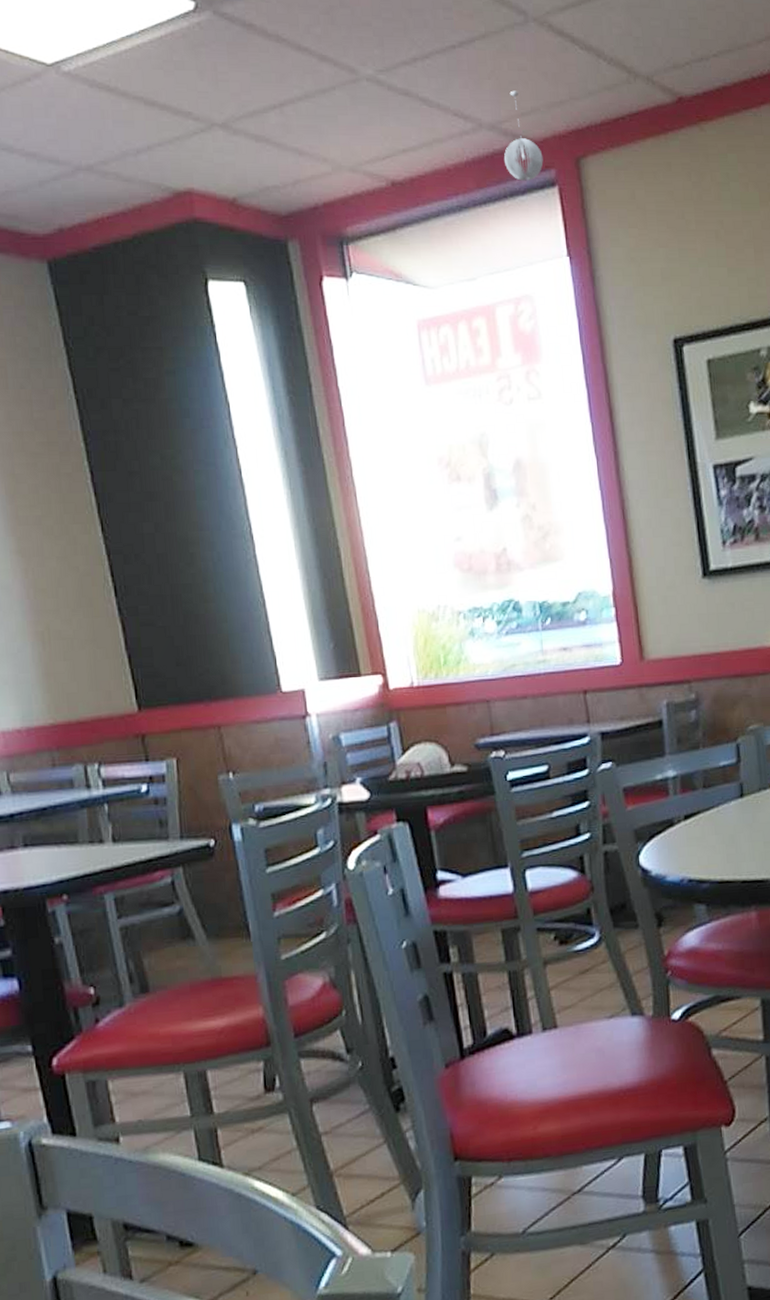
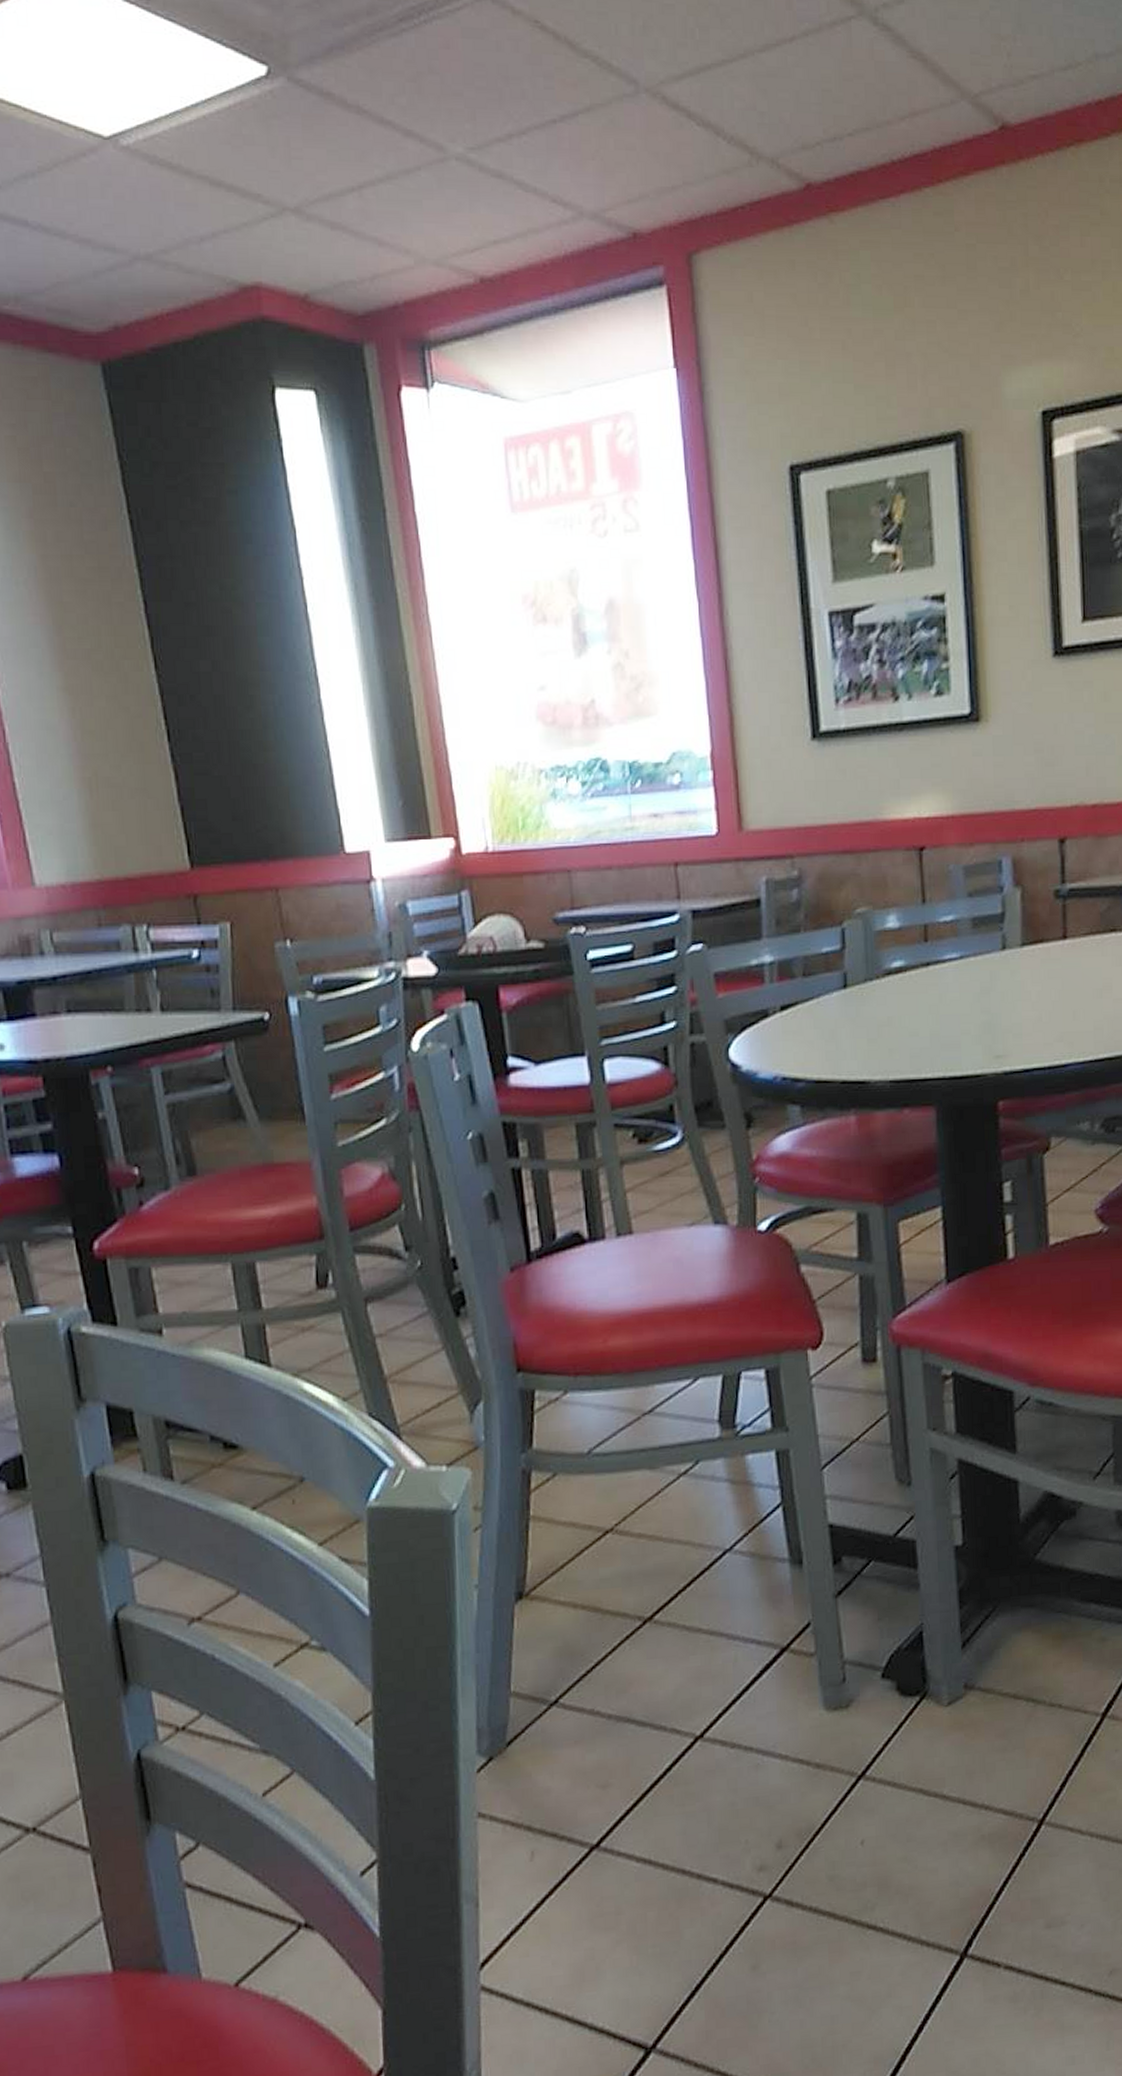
pendant light: present [503,90,544,181] -> none [606,173,651,279]

